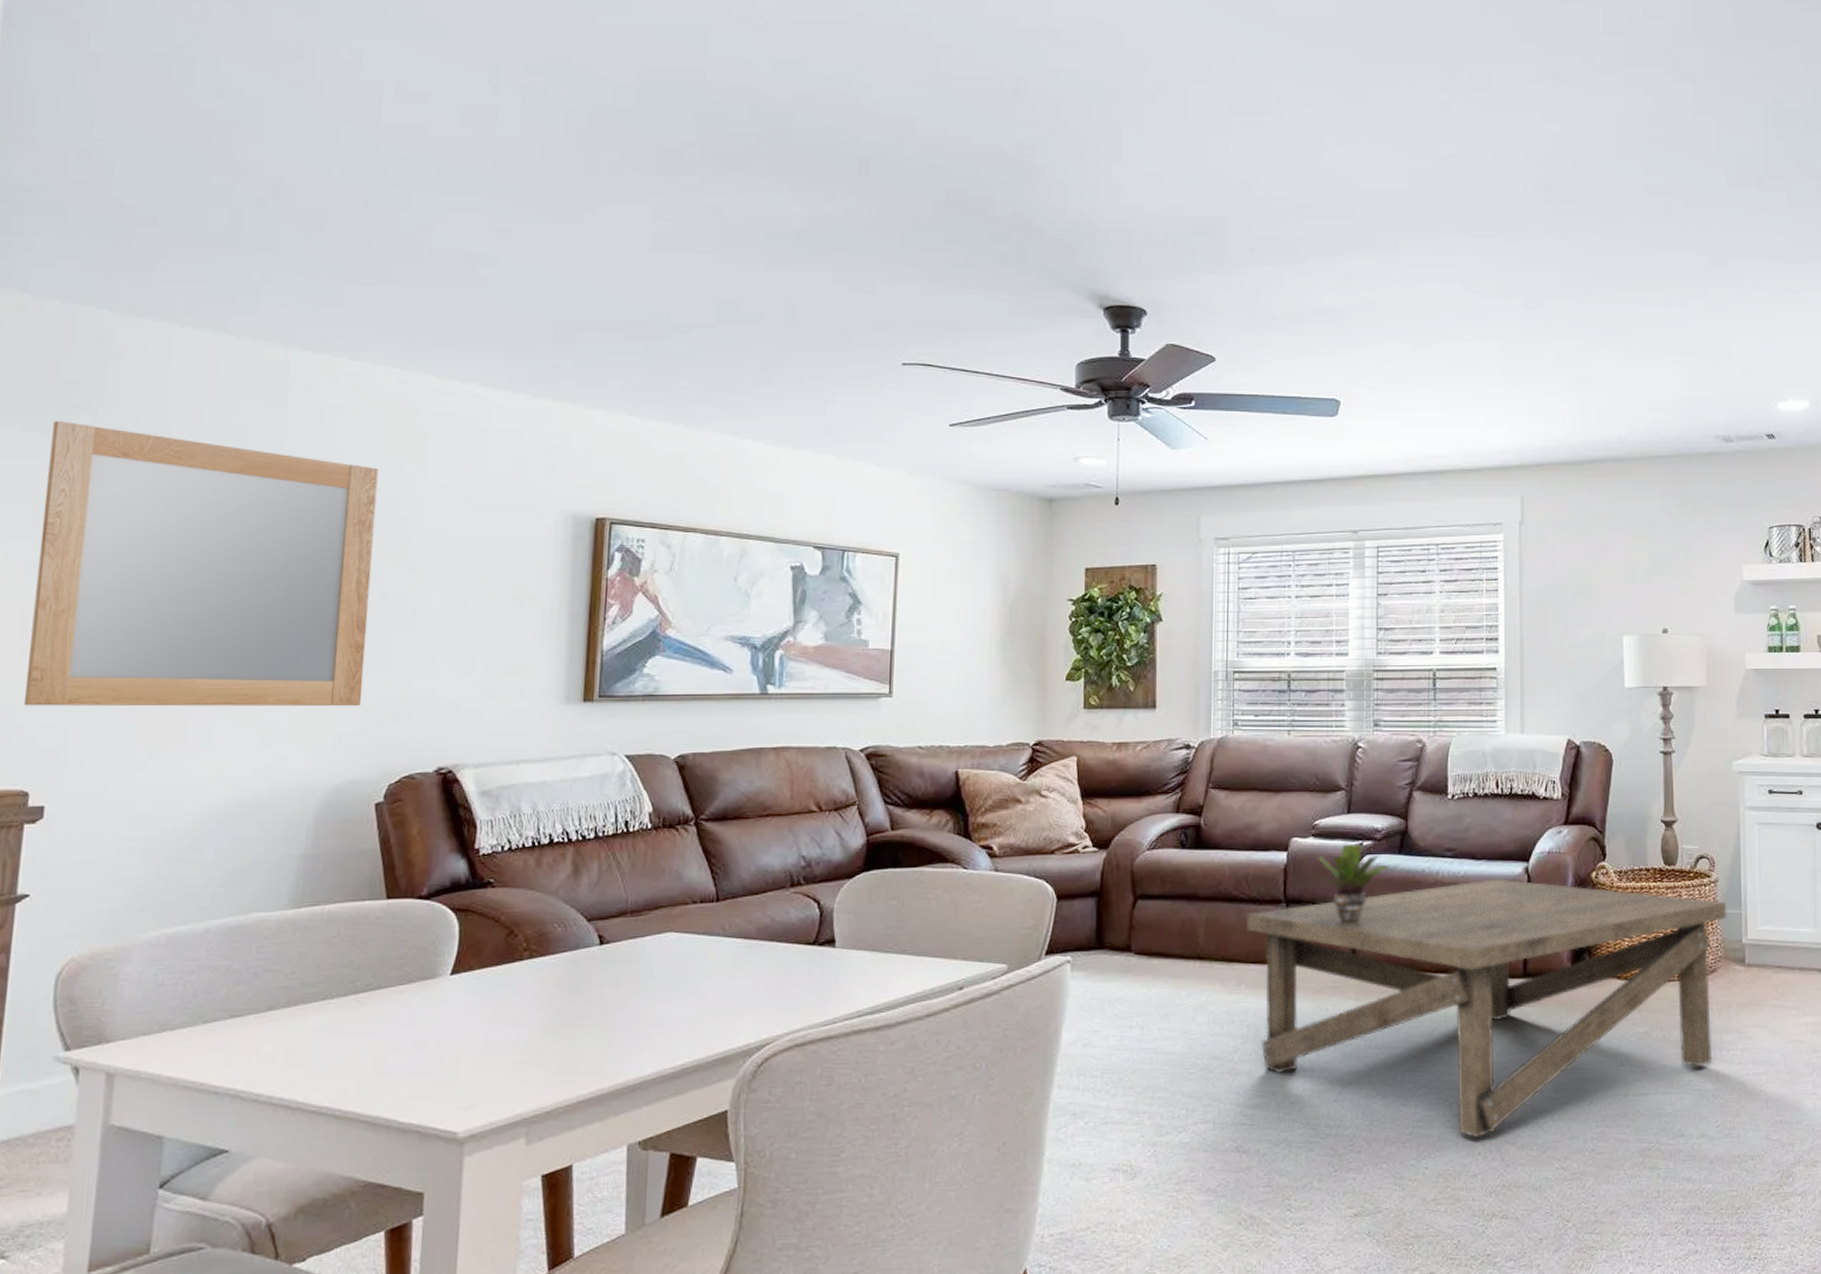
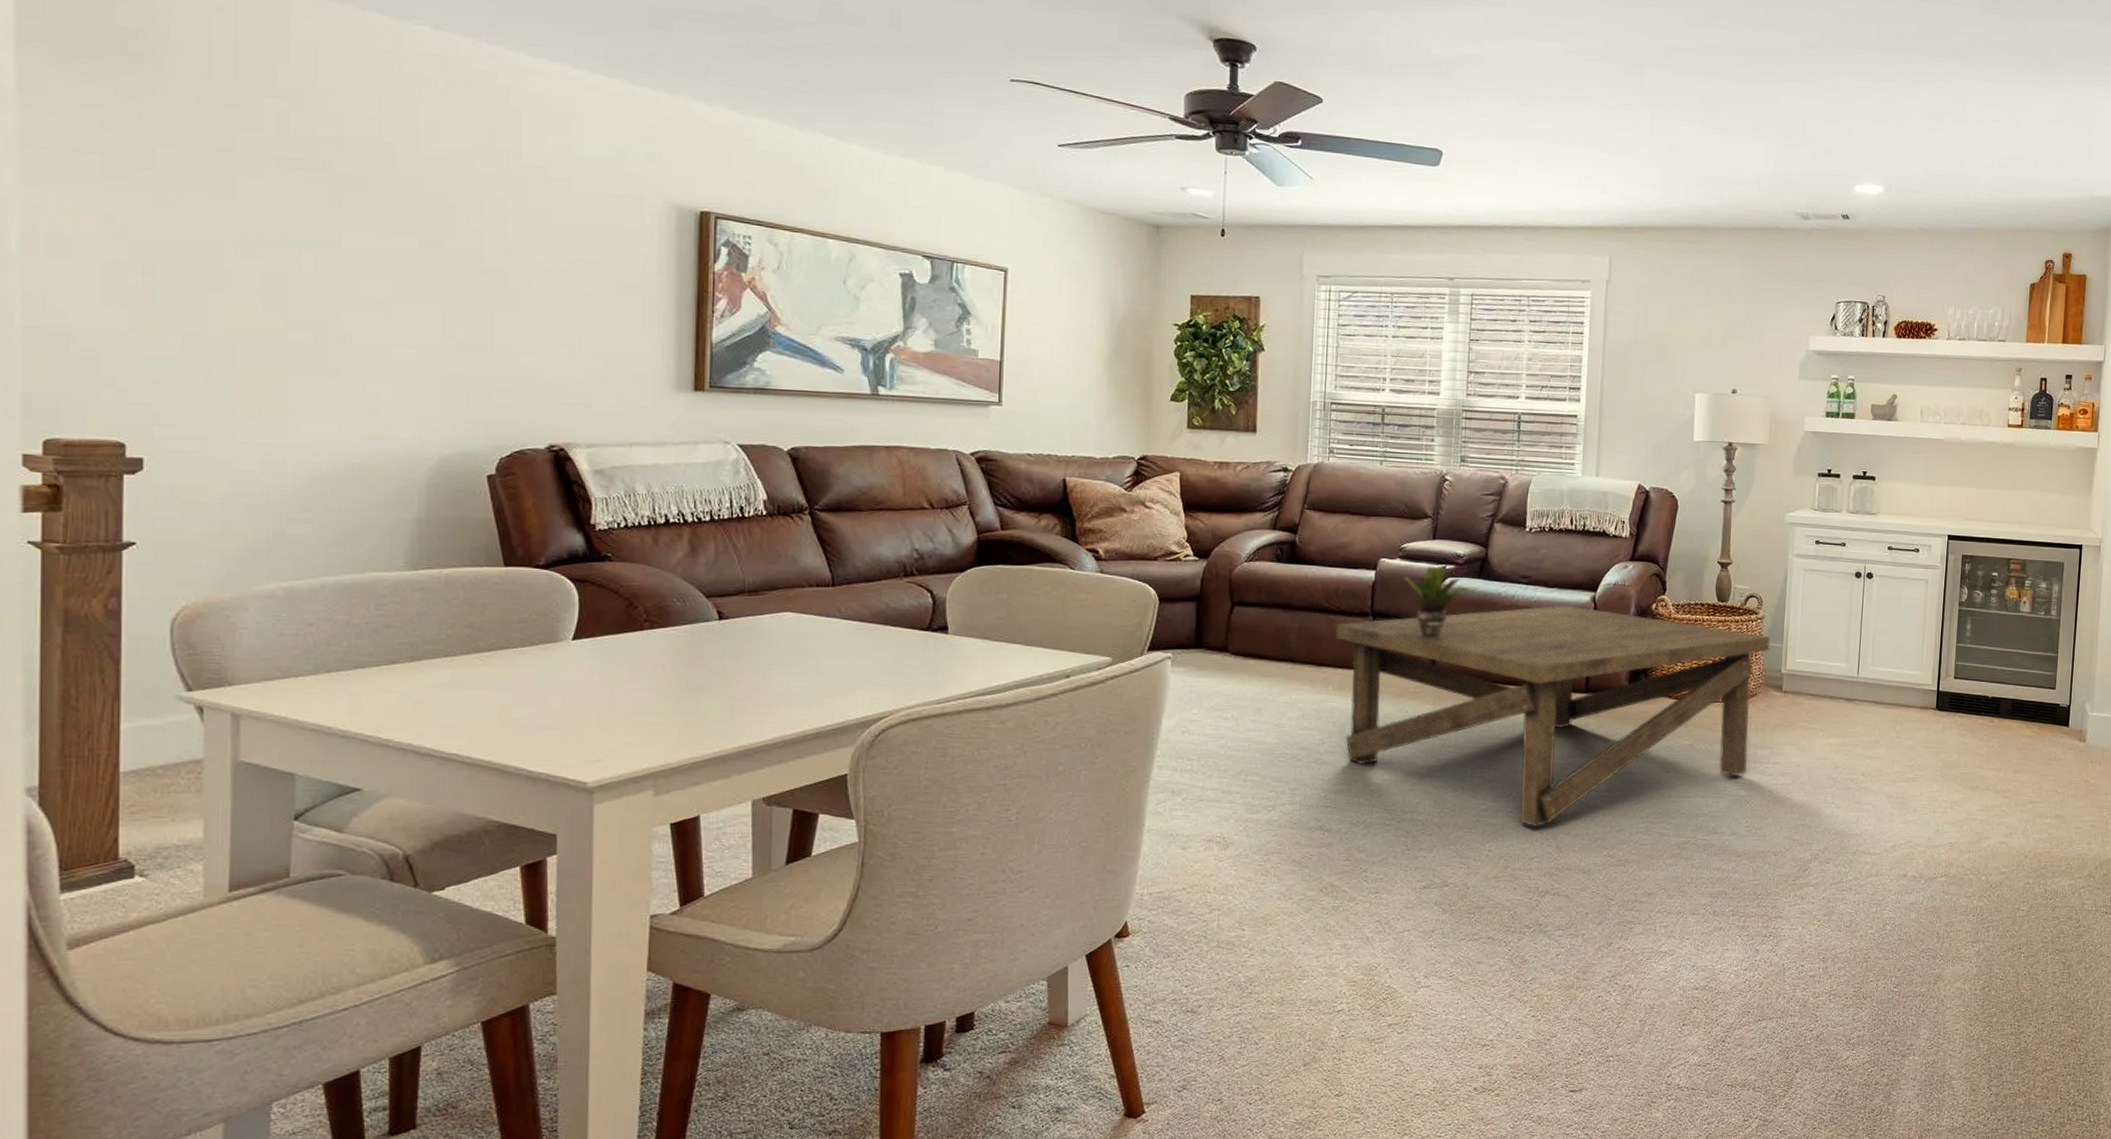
home mirror: present [23,420,379,707] -> none [111,68,471,381]

